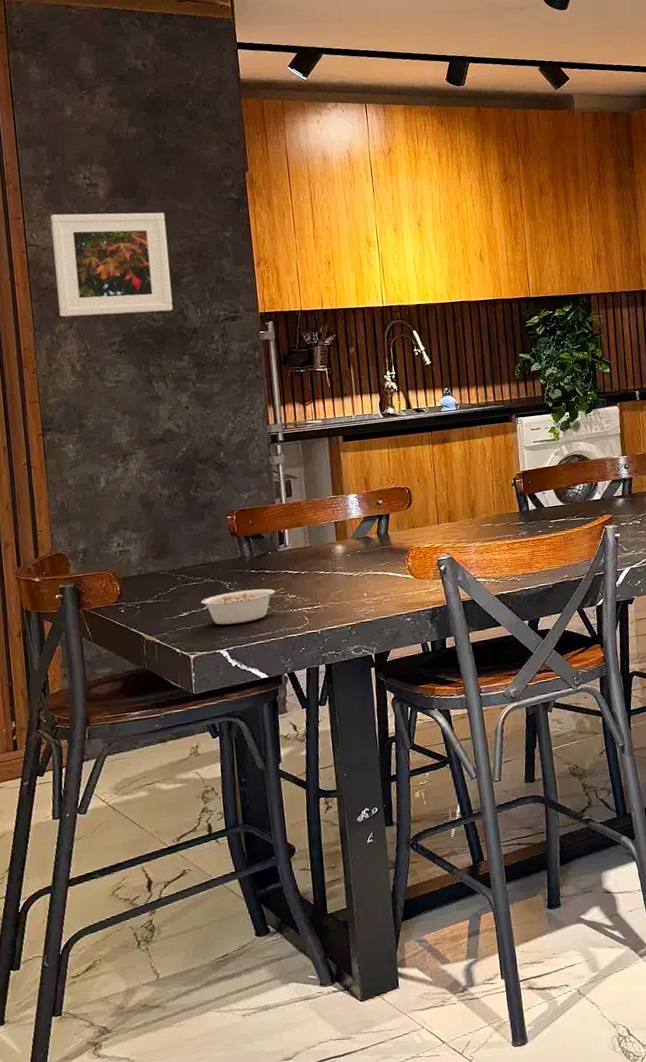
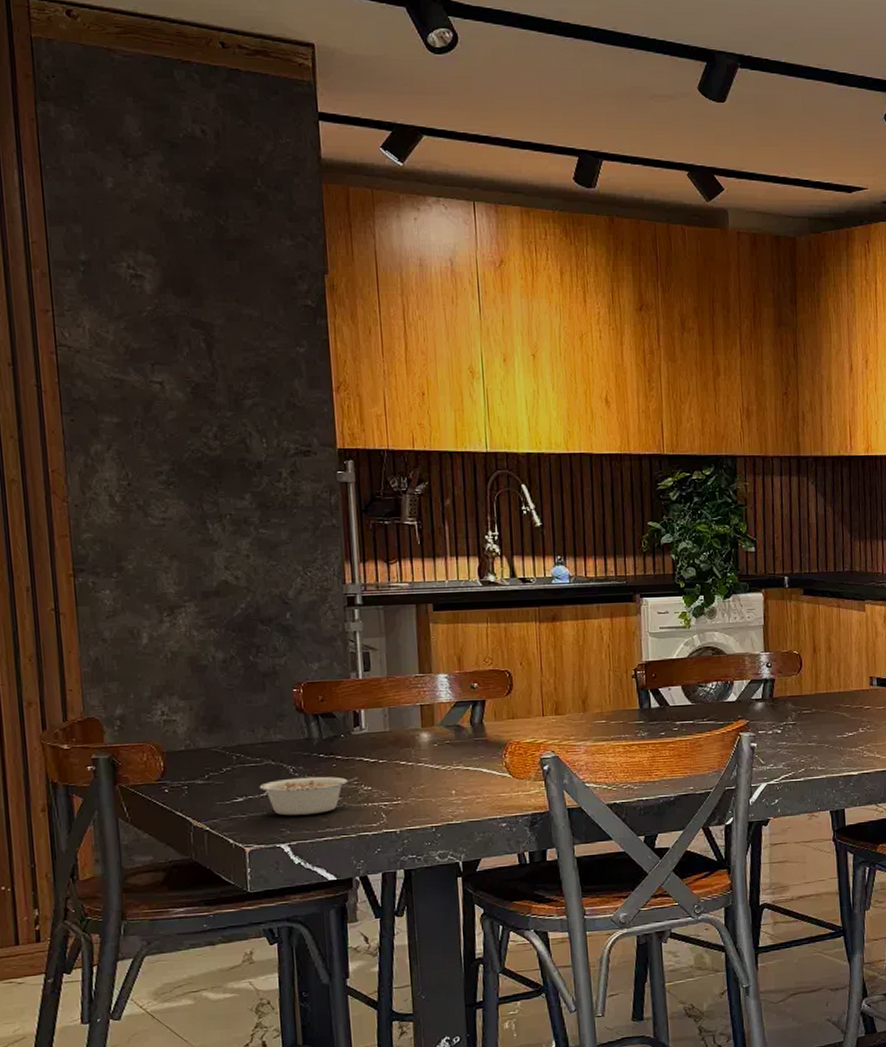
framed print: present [50,212,173,317] -> none [86,310,233,439]

